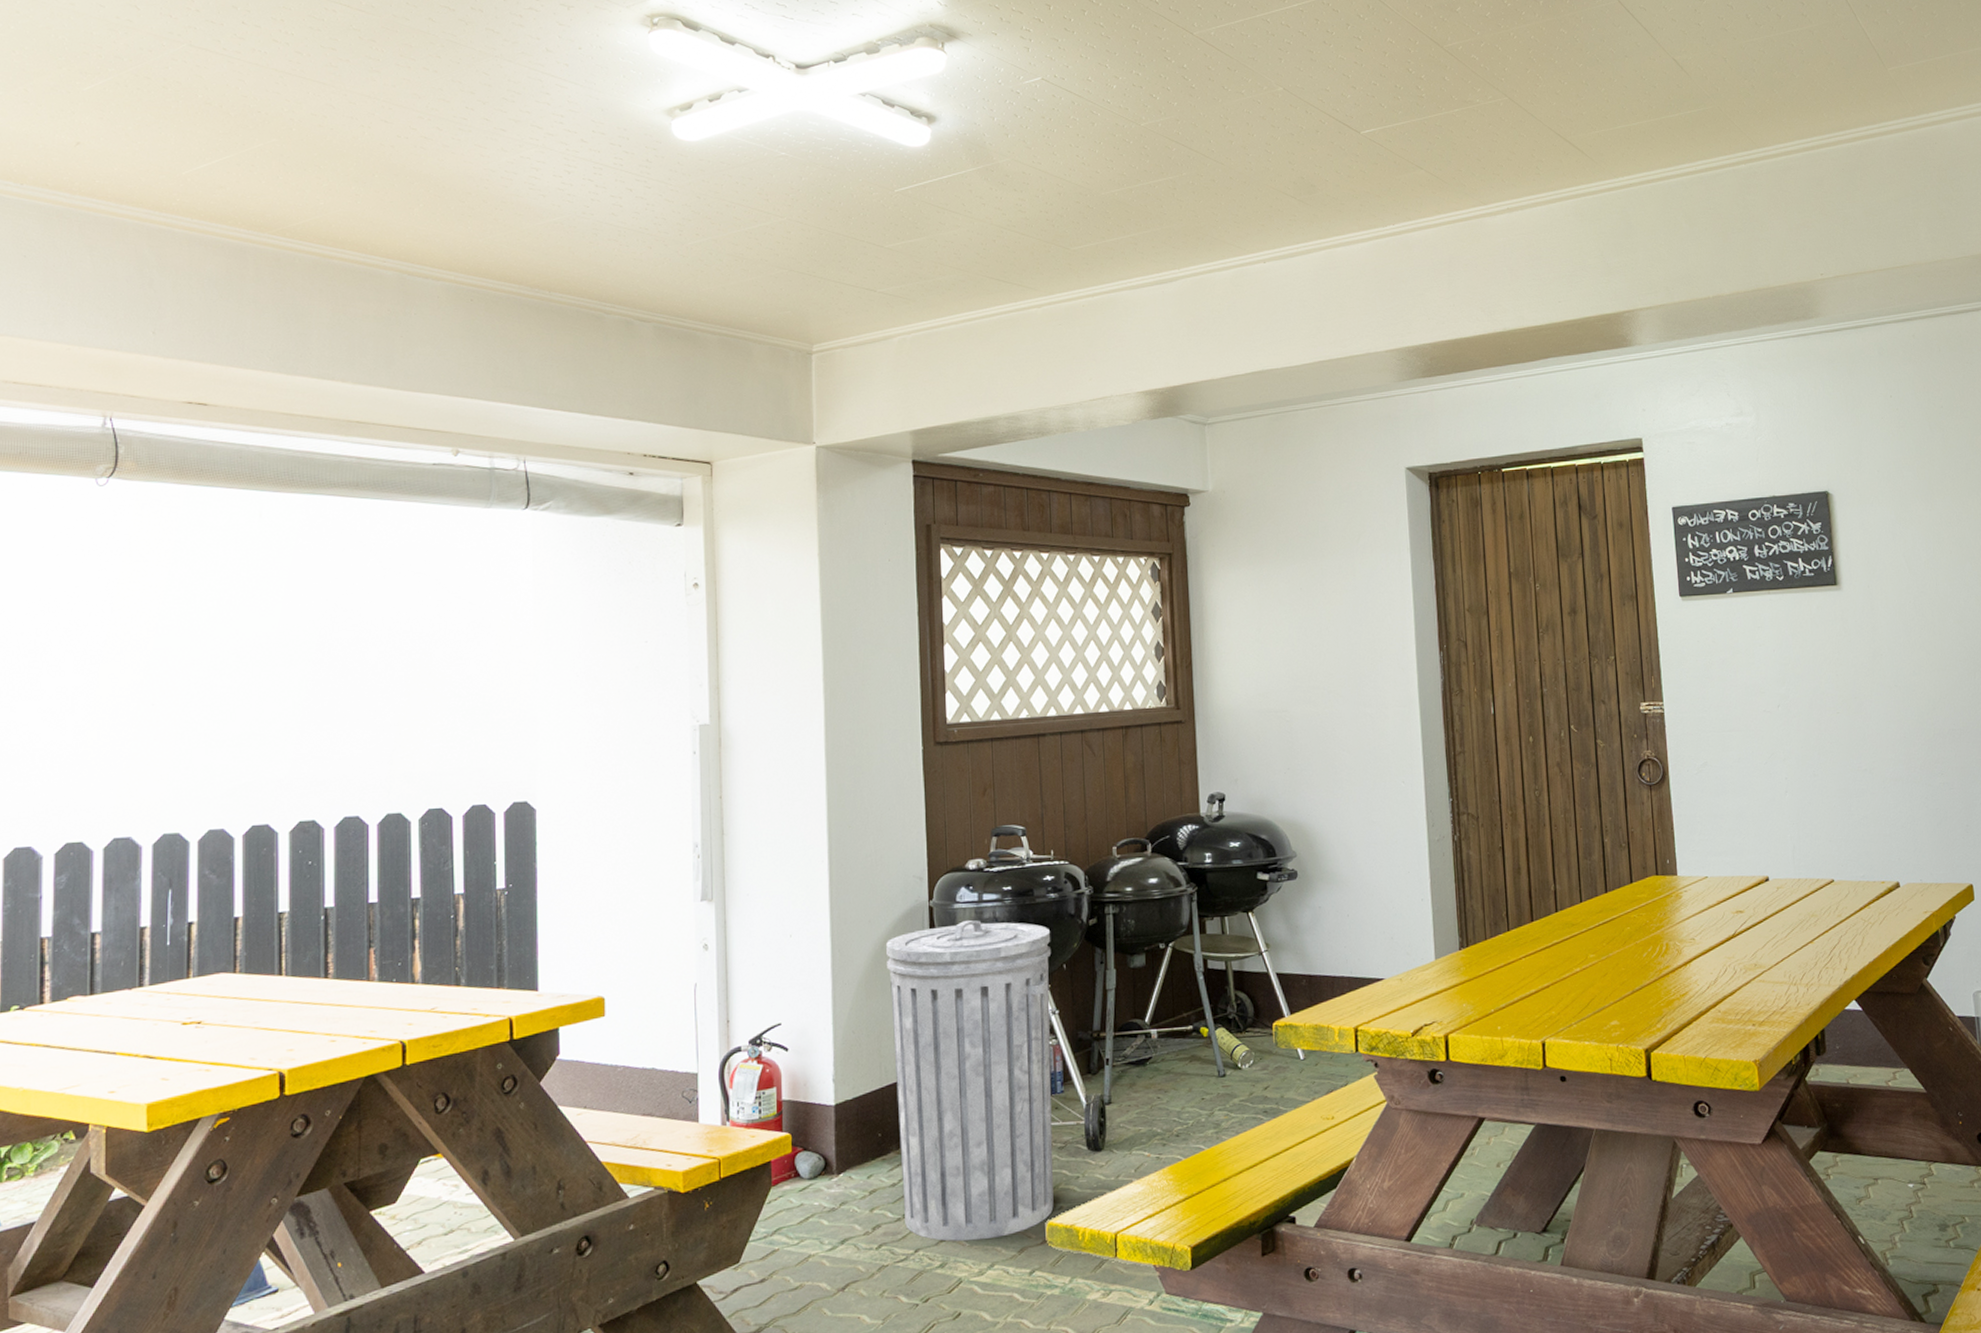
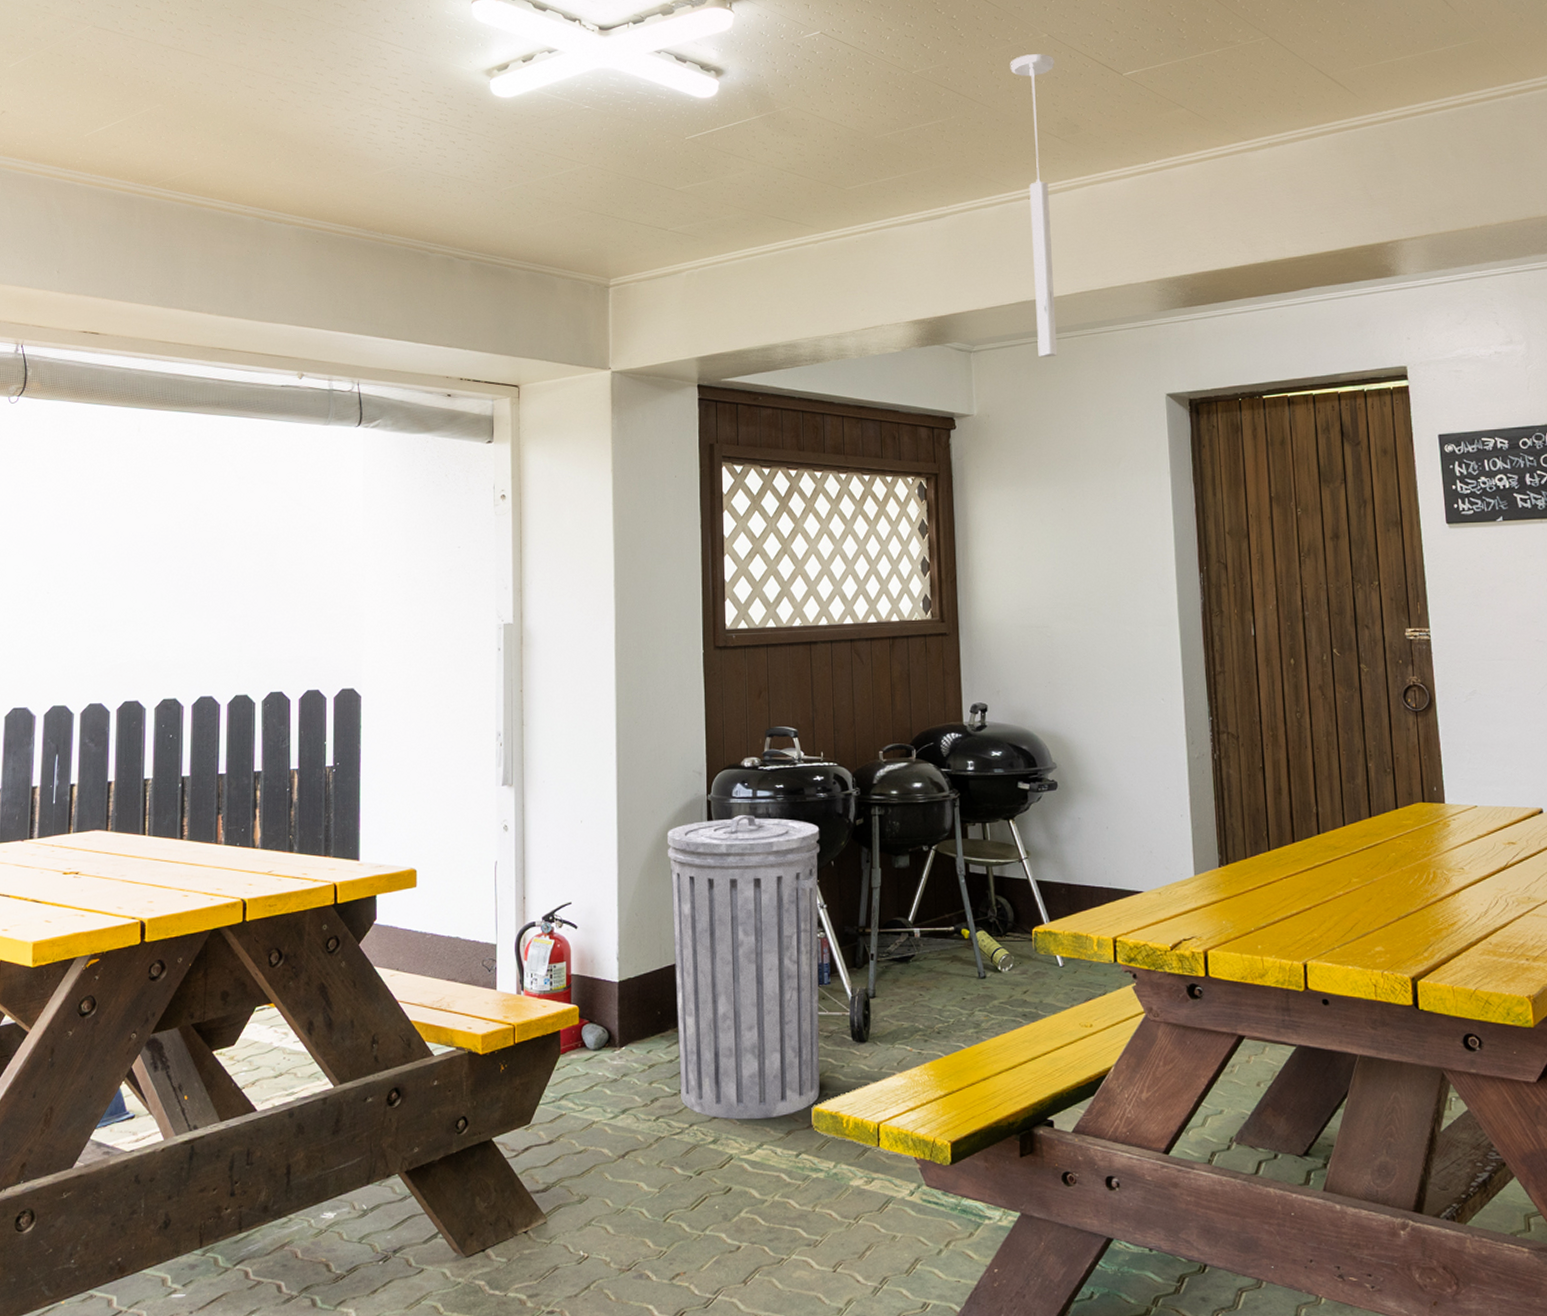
ceiling light: none [1244,108,1295,430] -> present [1010,54,1058,358]

